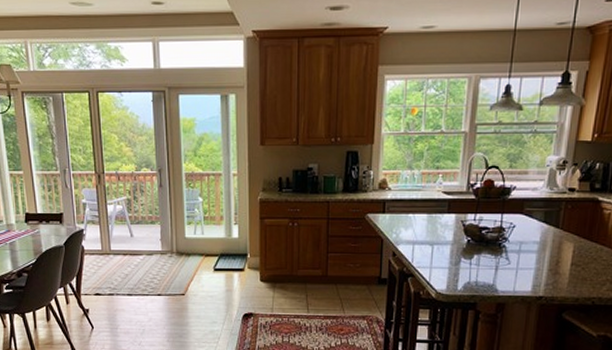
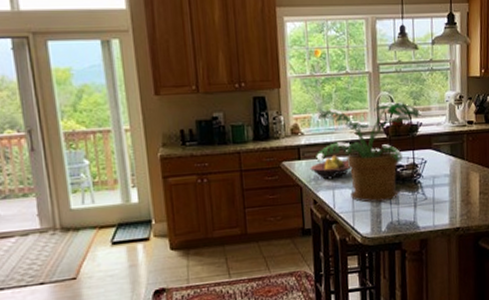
fruit bowl: none [393,212,434,235] -> present [310,155,351,180]
potted plant: none [400,164,518,262] -> present [316,102,423,203]

